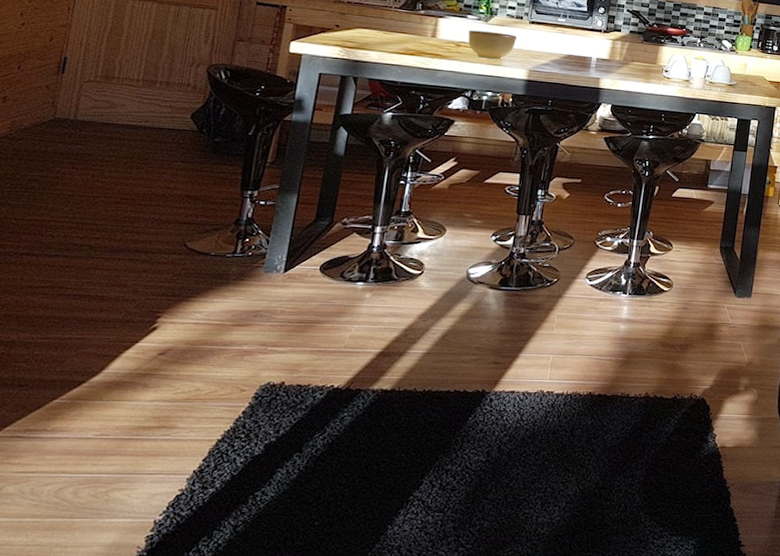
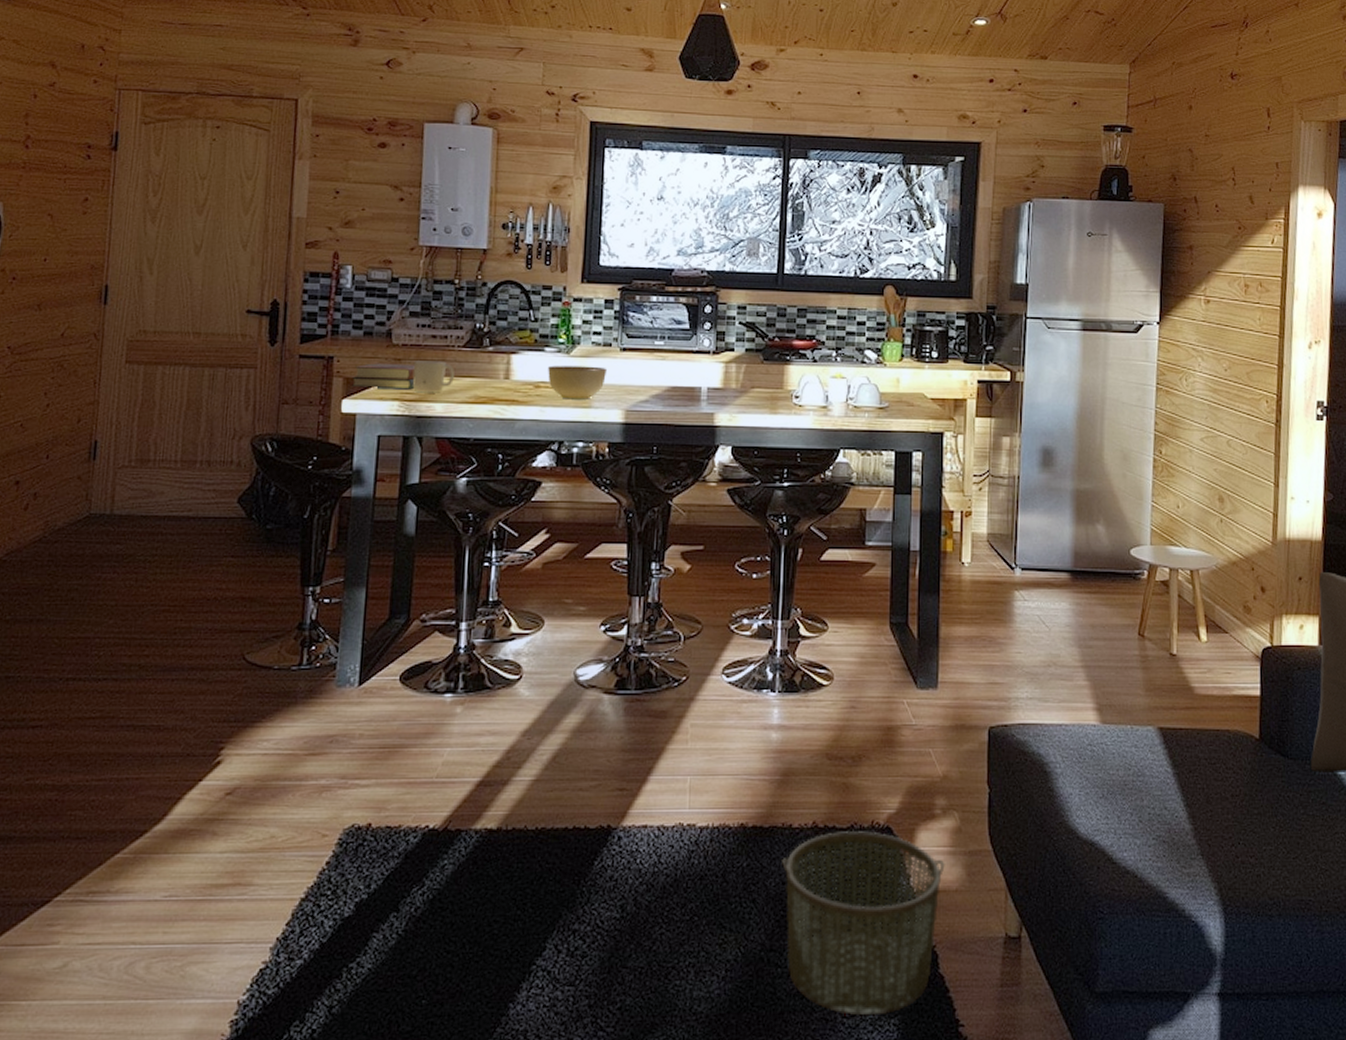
books: none [299,14,357,39] -> present [351,363,415,390]
mug: none [353,16,390,44] -> present [412,361,454,393]
basket: none [615,400,743,538] -> present [782,830,945,1016]

